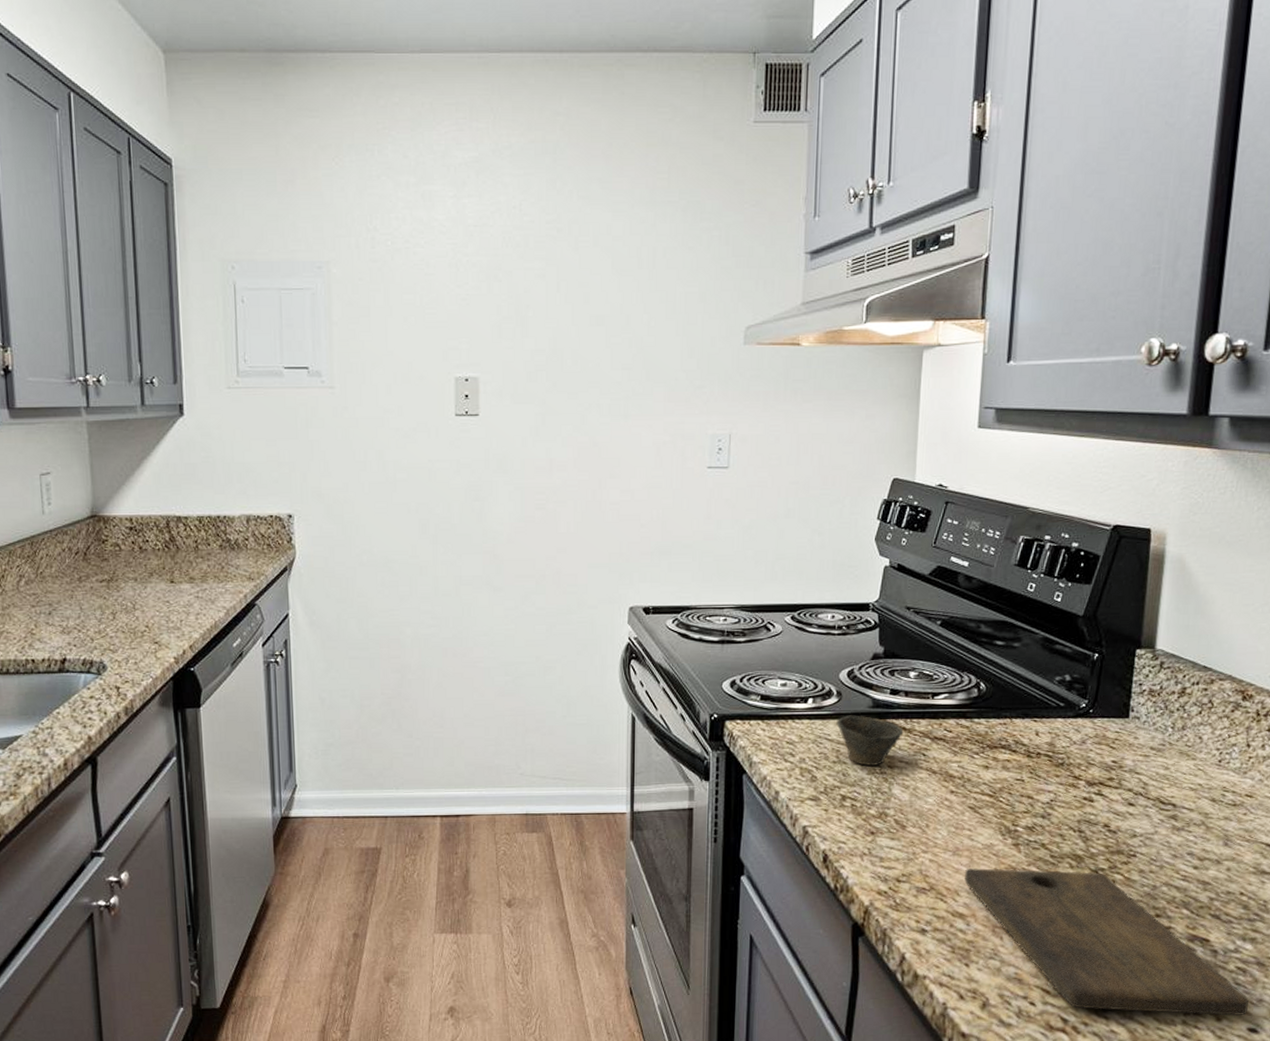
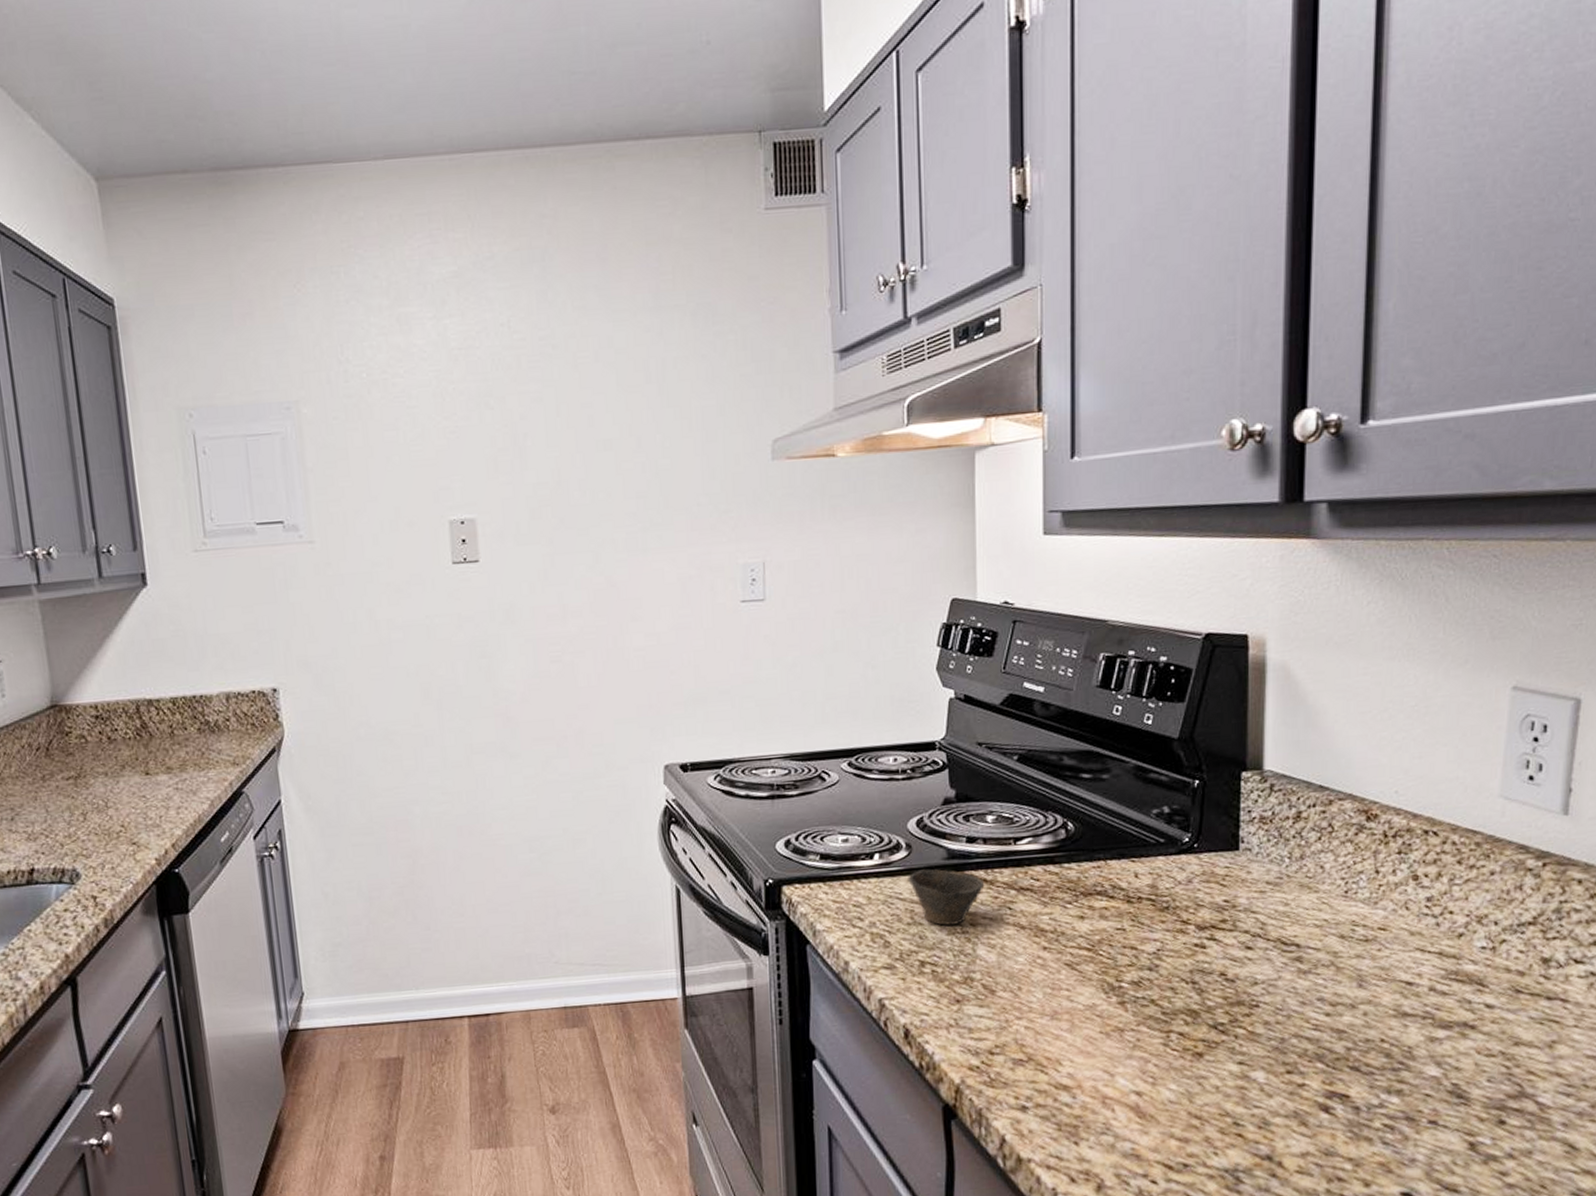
cutting board: present [964,868,1249,1016] -> none [1065,1028,1399,1184]

